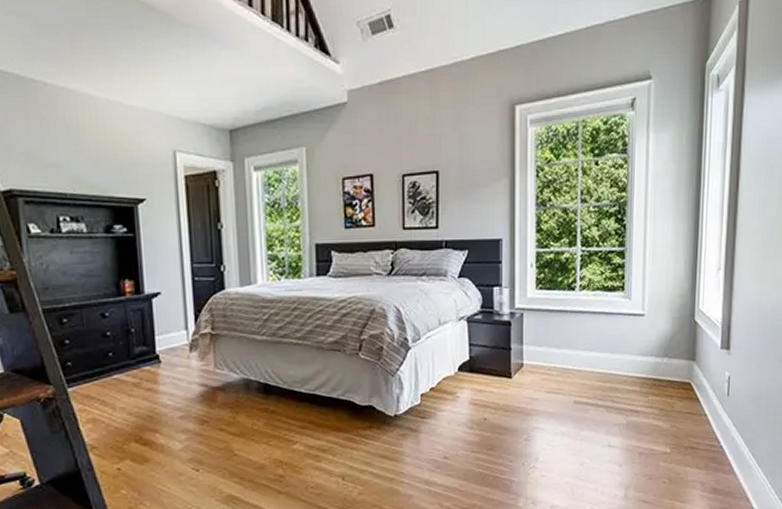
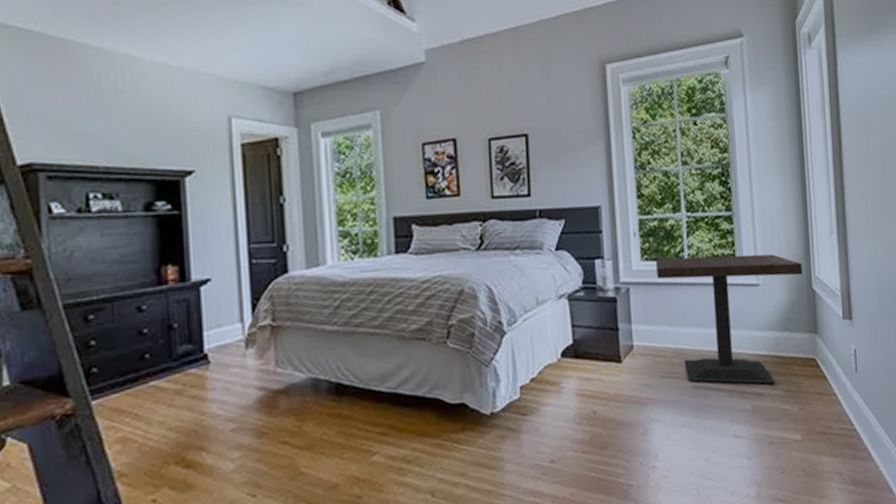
side table: none [550,287,687,404] -> present [656,254,803,385]

